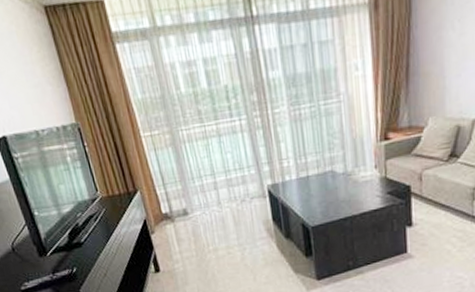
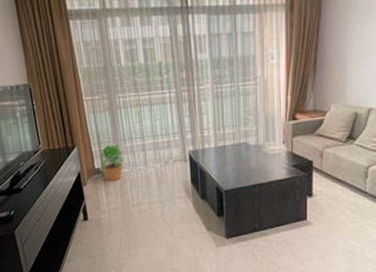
potted plant: none [165,184,195,226] -> present [99,144,124,181]

